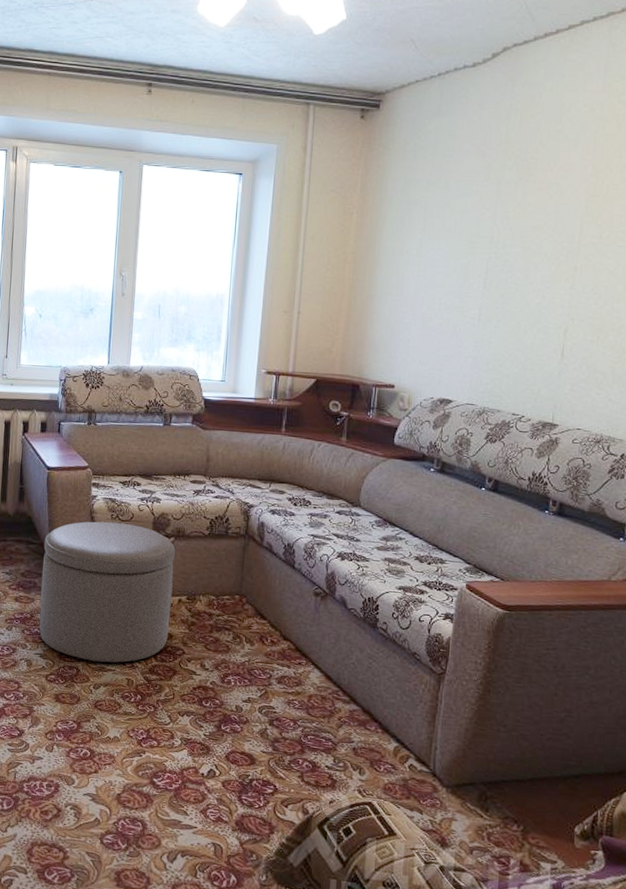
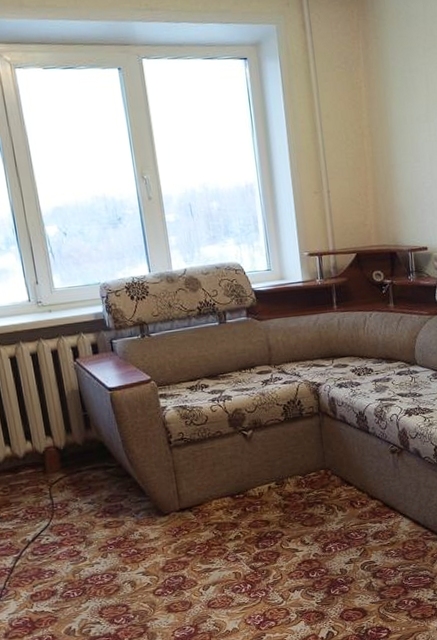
ottoman: present [39,521,175,663] -> none [121,426,265,567]

